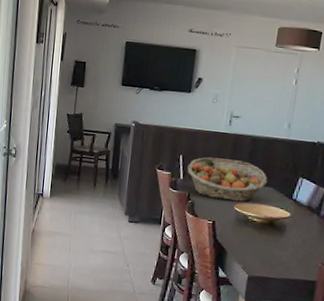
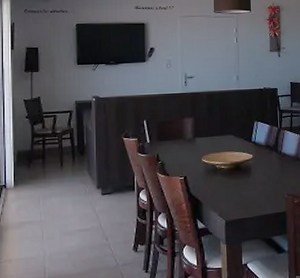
fruit basket: present [187,157,268,202] -> none [152,116,228,155]

